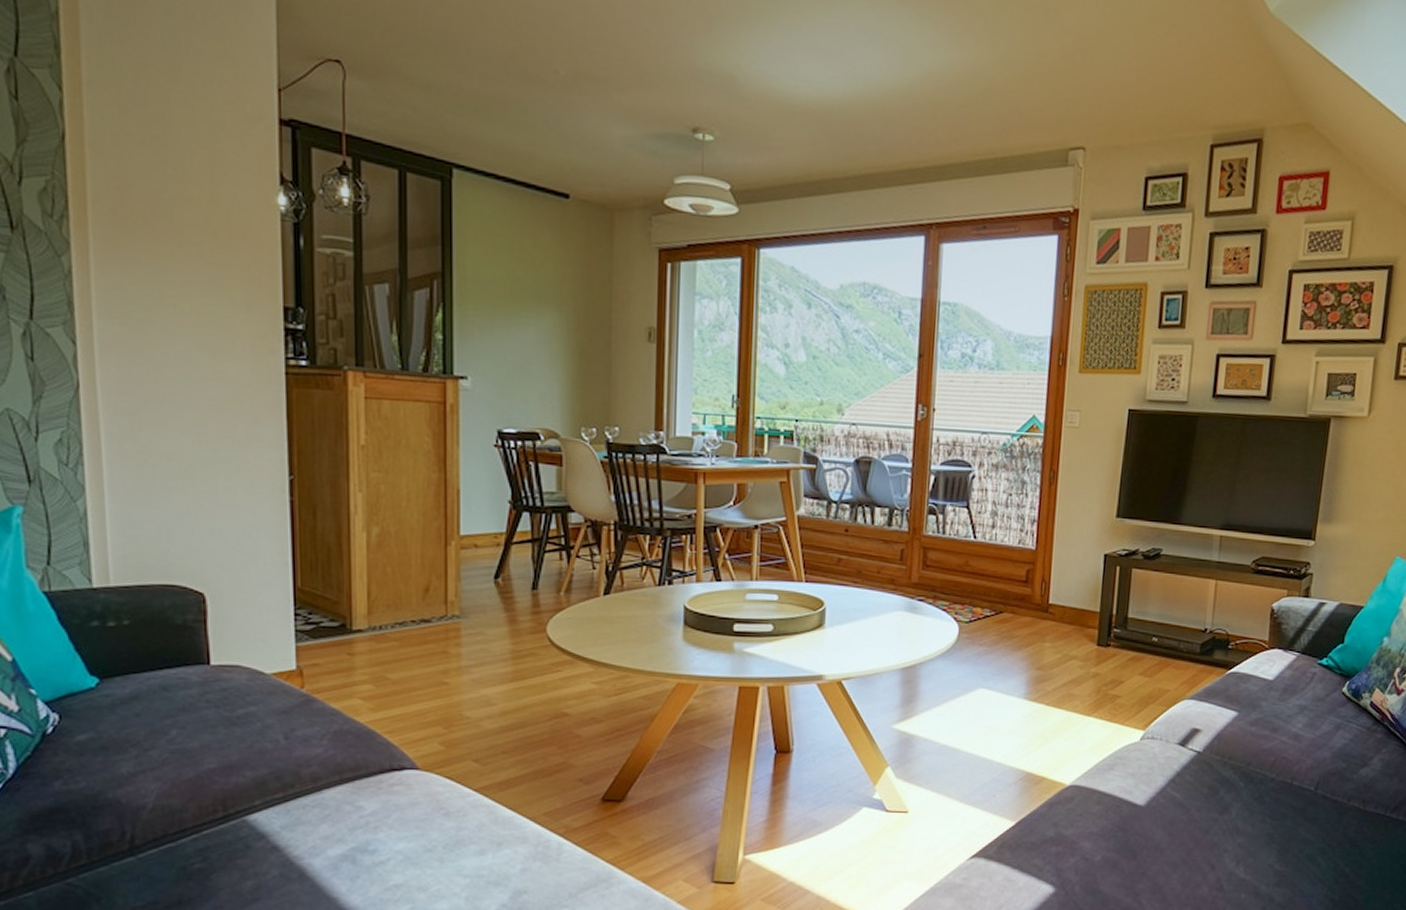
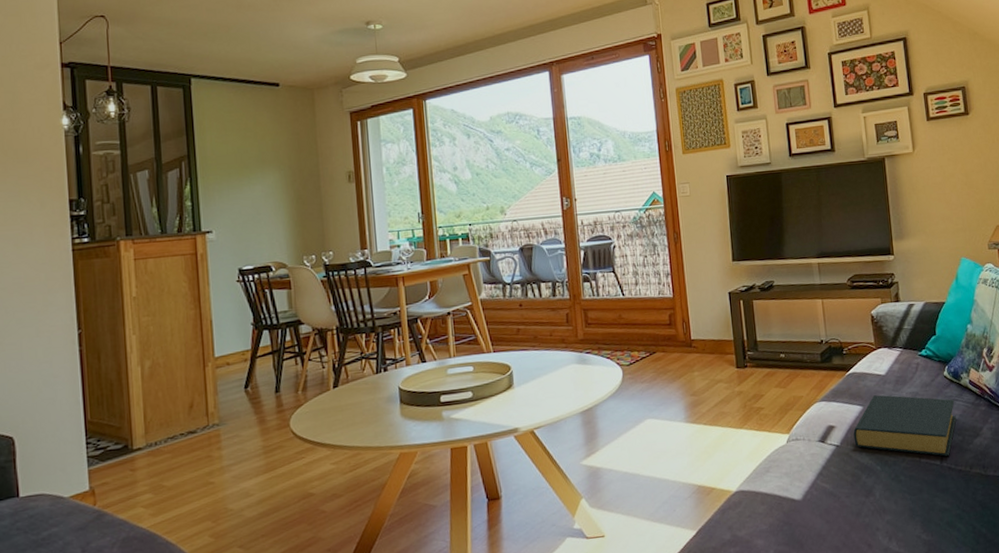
hardback book: none [1219,702,1348,783] -> present [853,395,956,456]

